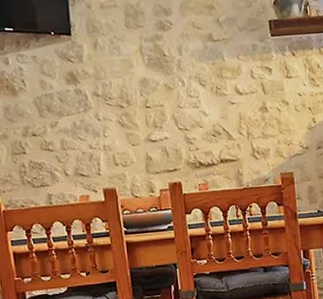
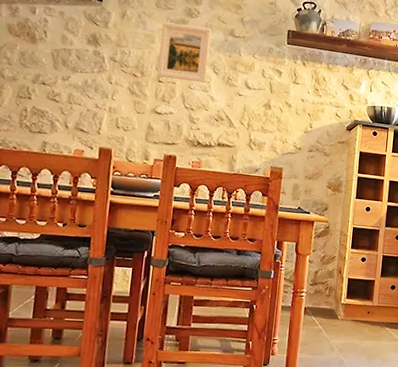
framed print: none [136,39,195,103] -> present [157,22,211,83]

